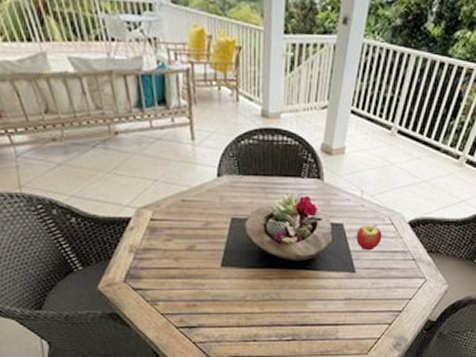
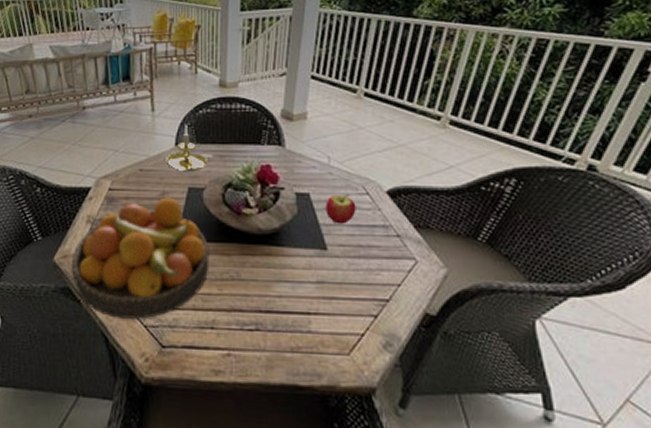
fruit bowl: none [116,227,252,337] -> present [71,197,209,320]
candle holder: none [208,154,255,202] -> present [166,124,212,171]

